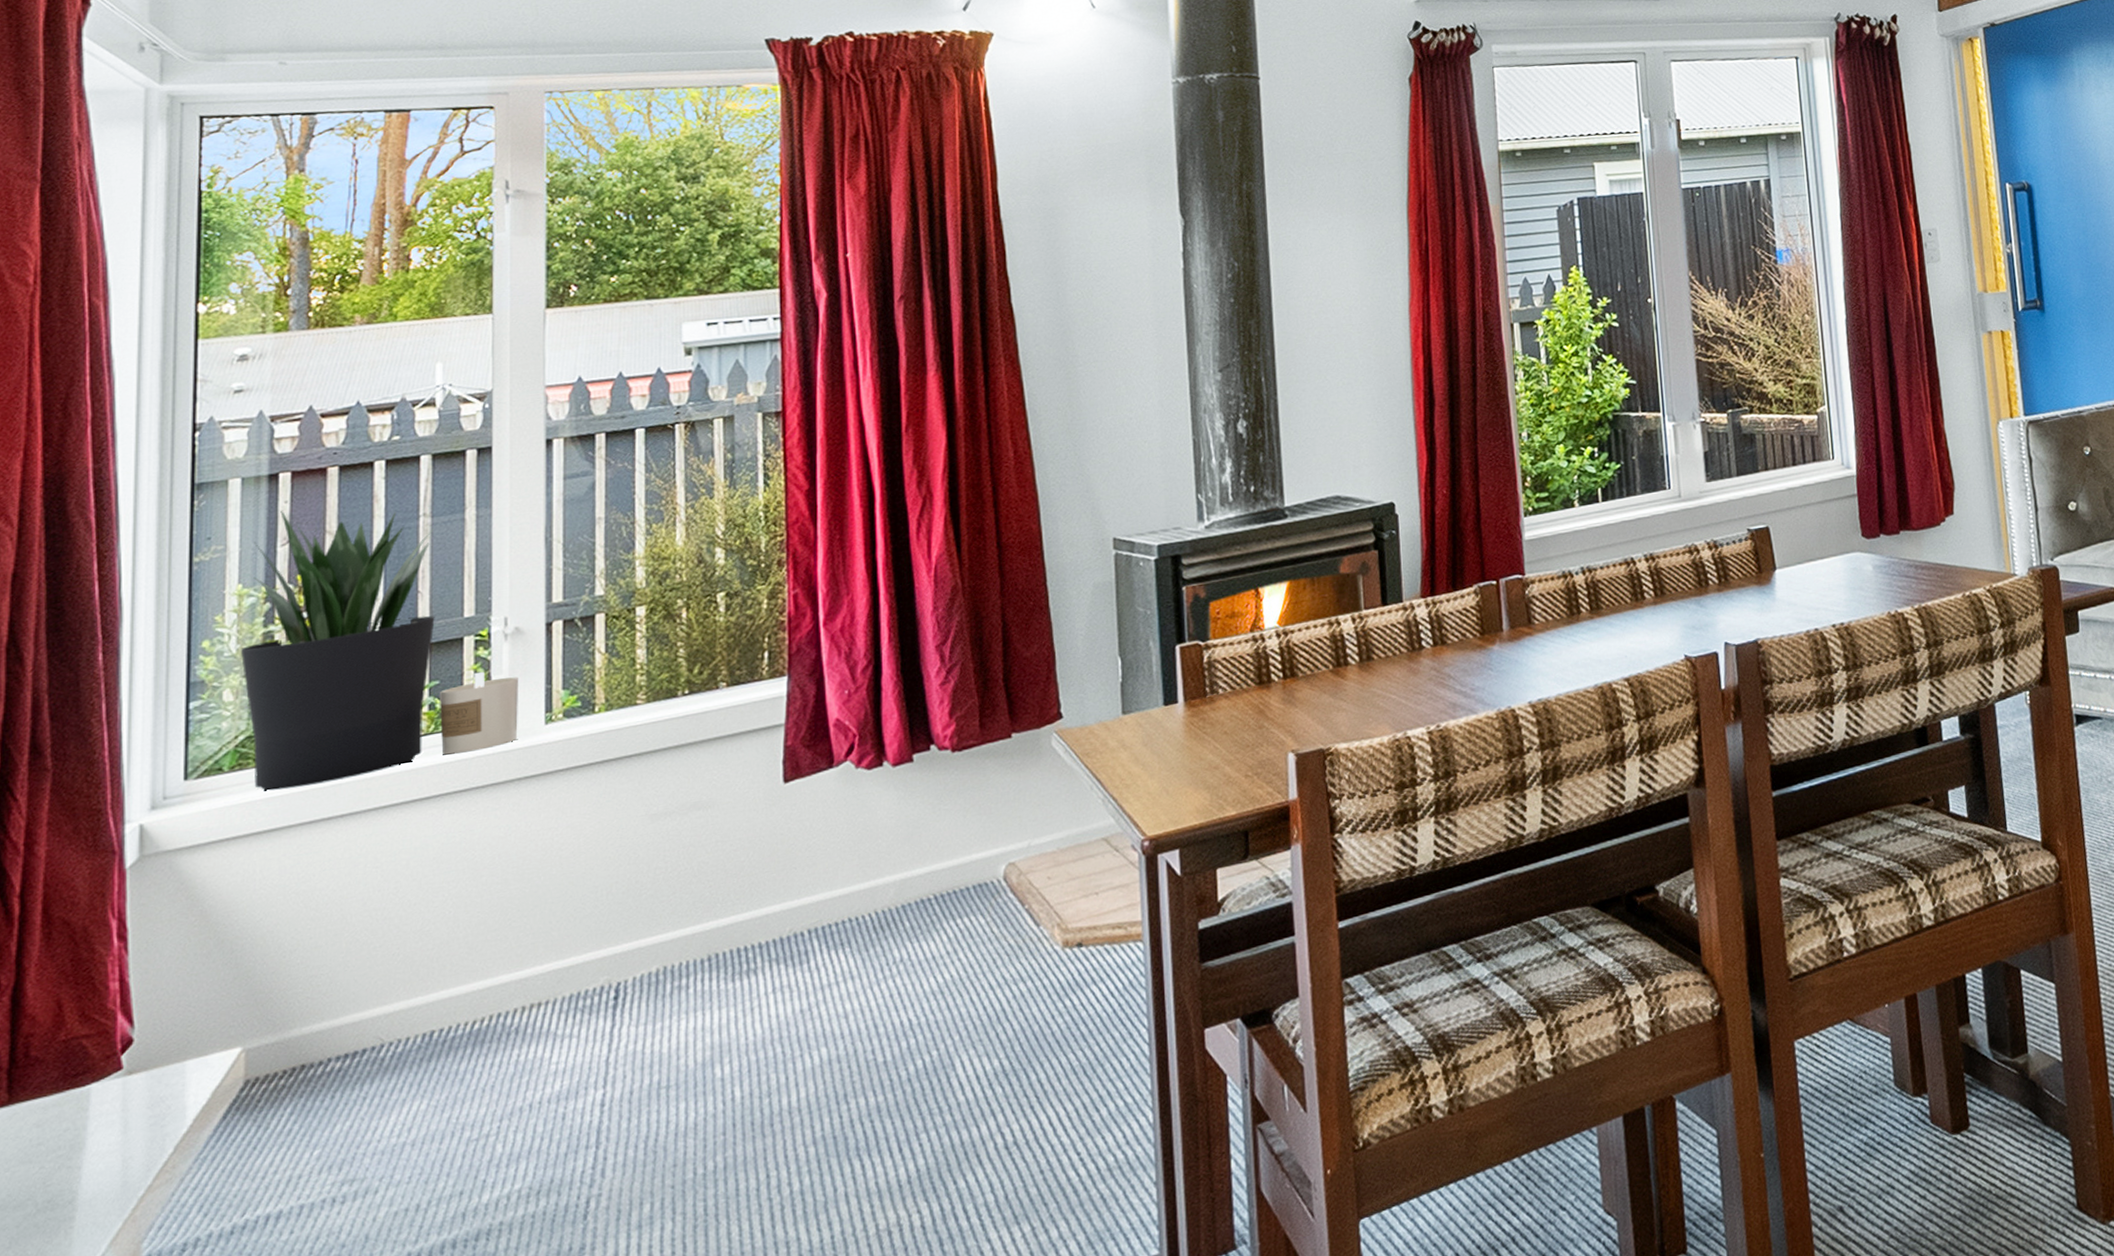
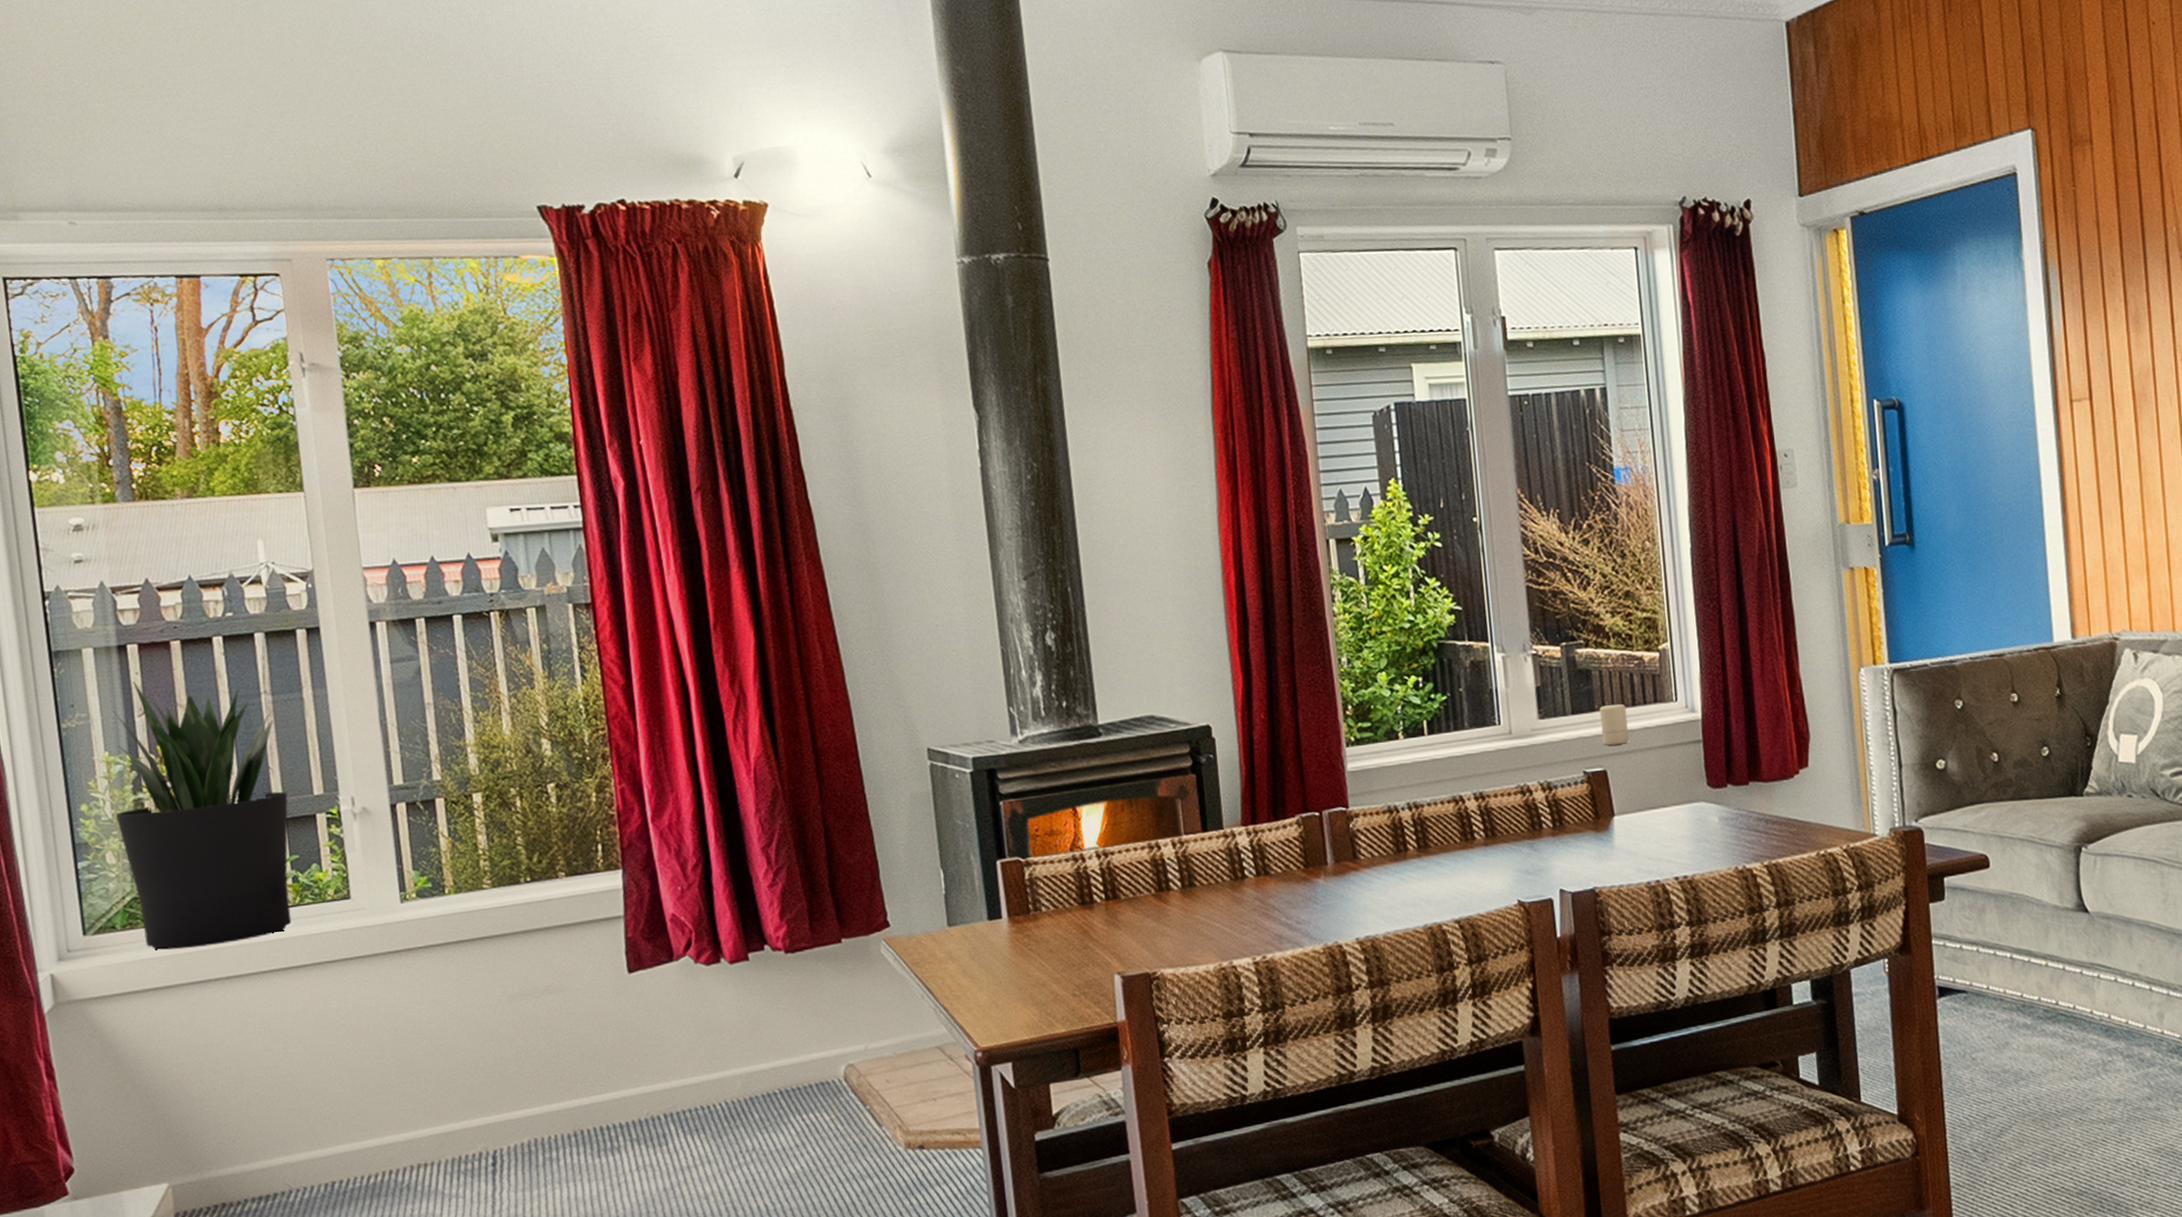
candle: present [440,671,518,756] -> none [301,848,377,927]
candle: none [1762,464,1790,504] -> present [1599,703,1629,746]

